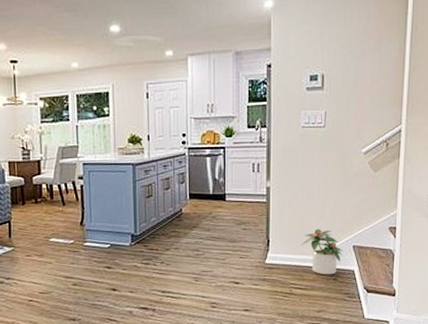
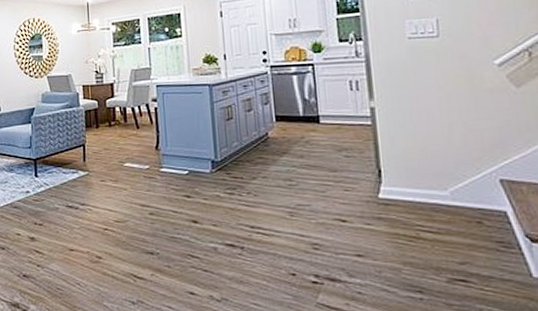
potted plant: present [300,228,344,275] -> none [424,157,488,216]

